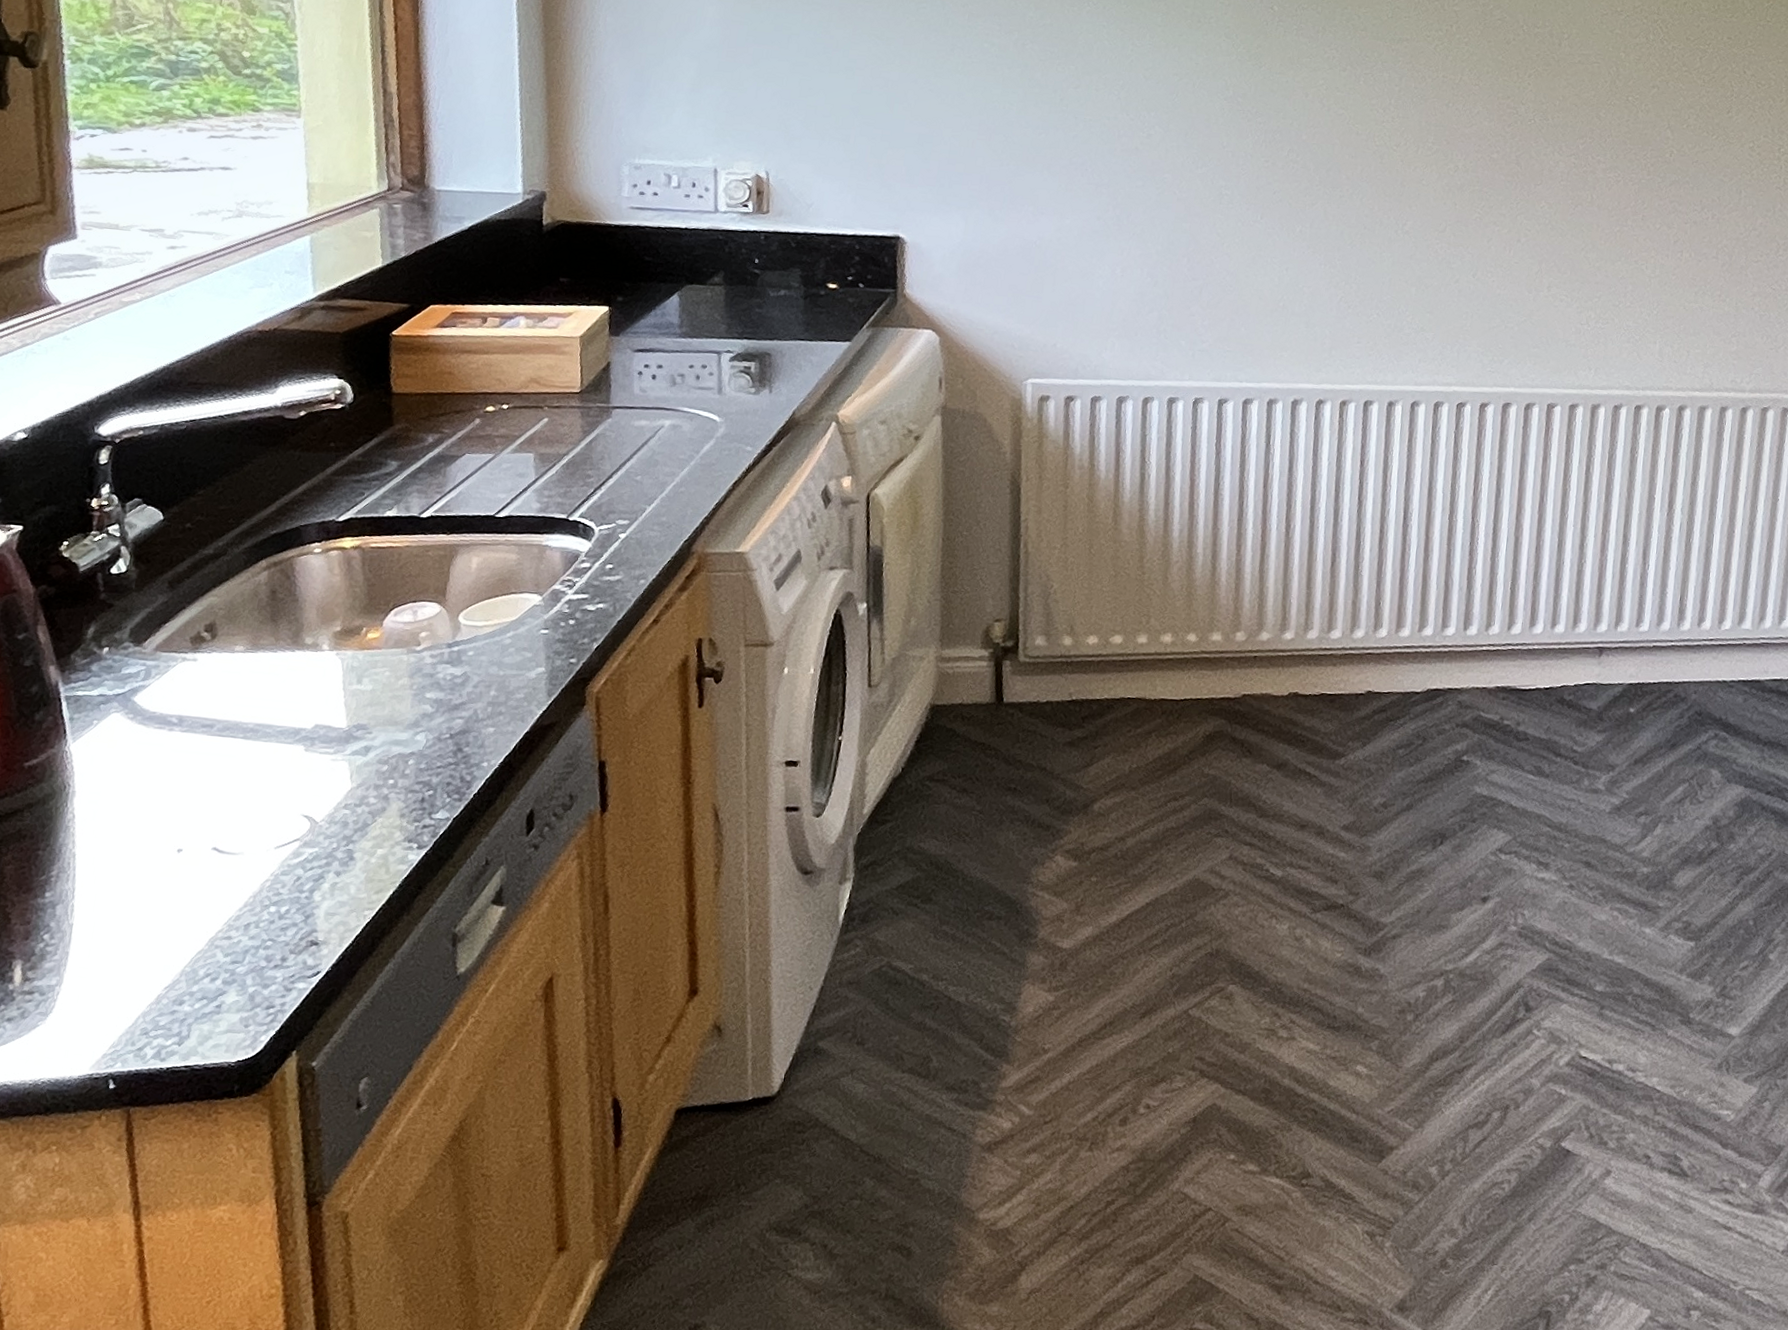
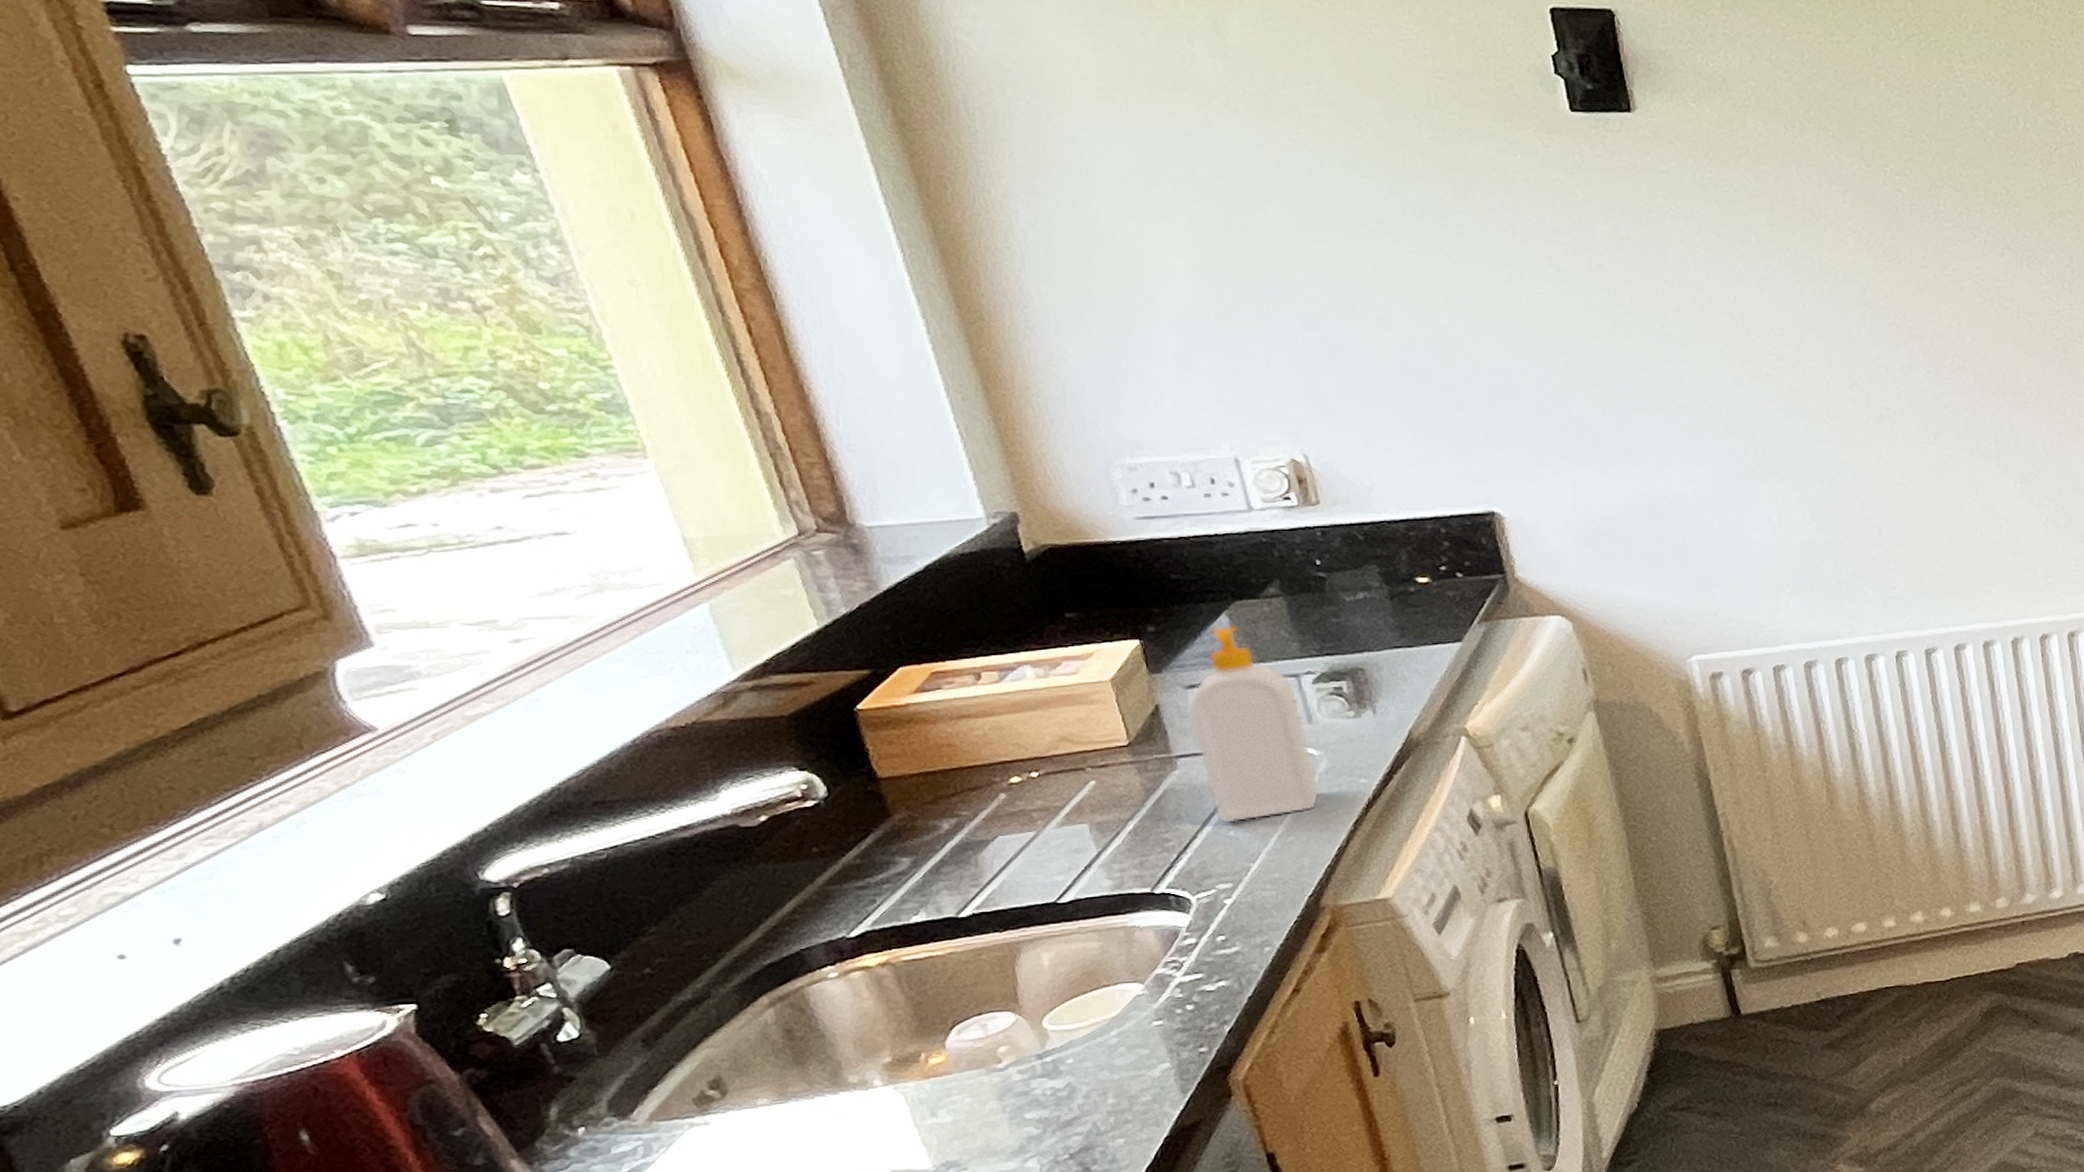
soap bottle: none [629,303,716,470] -> present [1187,625,1321,824]

